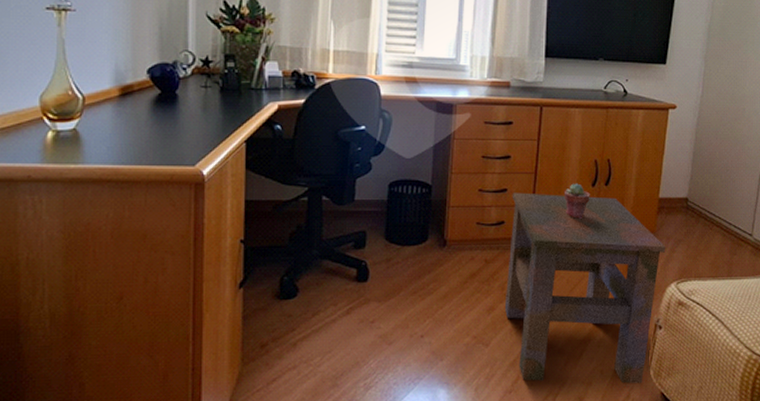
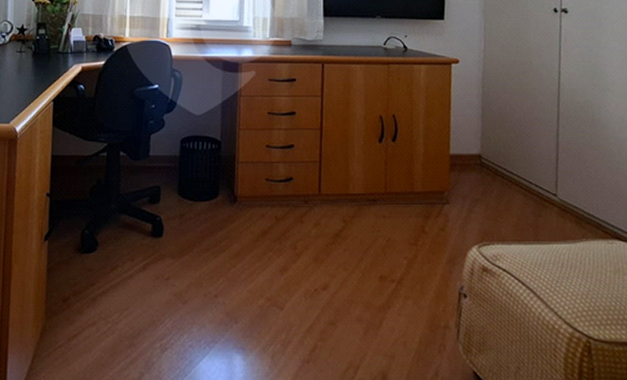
side table: present [504,192,666,384] -> none [297,148,463,360]
potted succulent: present [565,183,590,219] -> none [352,139,378,176]

